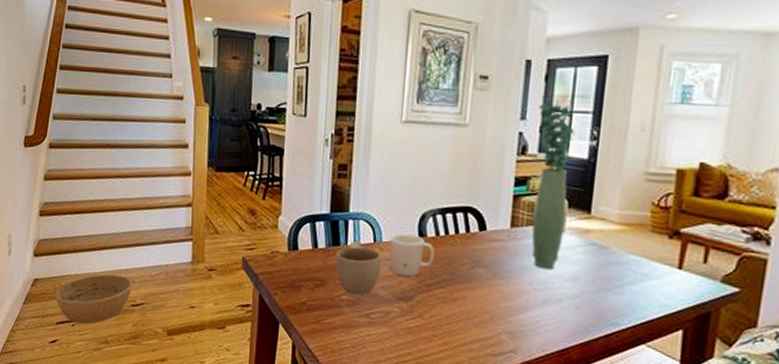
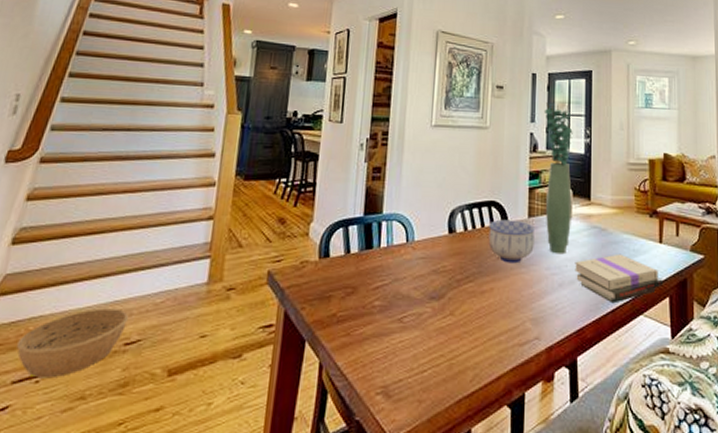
cup: present [335,241,382,296] -> none [368,242,414,299]
mug: present [389,233,435,277] -> none [421,230,464,274]
bowl: none [462,227,518,275] -> present [488,219,535,264]
books: none [563,276,677,329] -> present [575,253,663,304]

